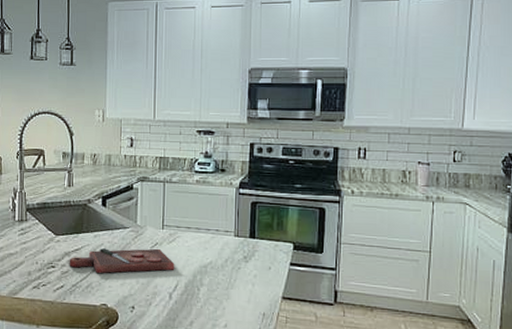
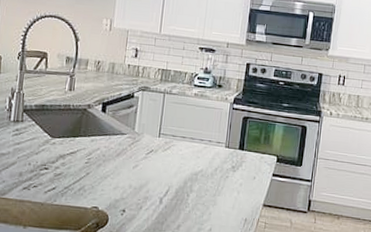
cutting board: present [69,248,175,274] -> none [63,152,168,177]

